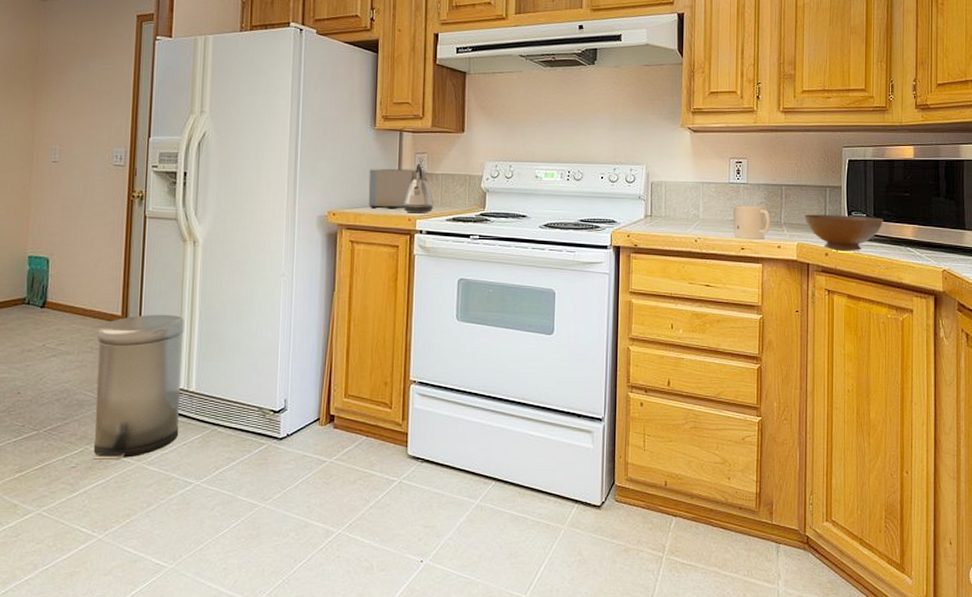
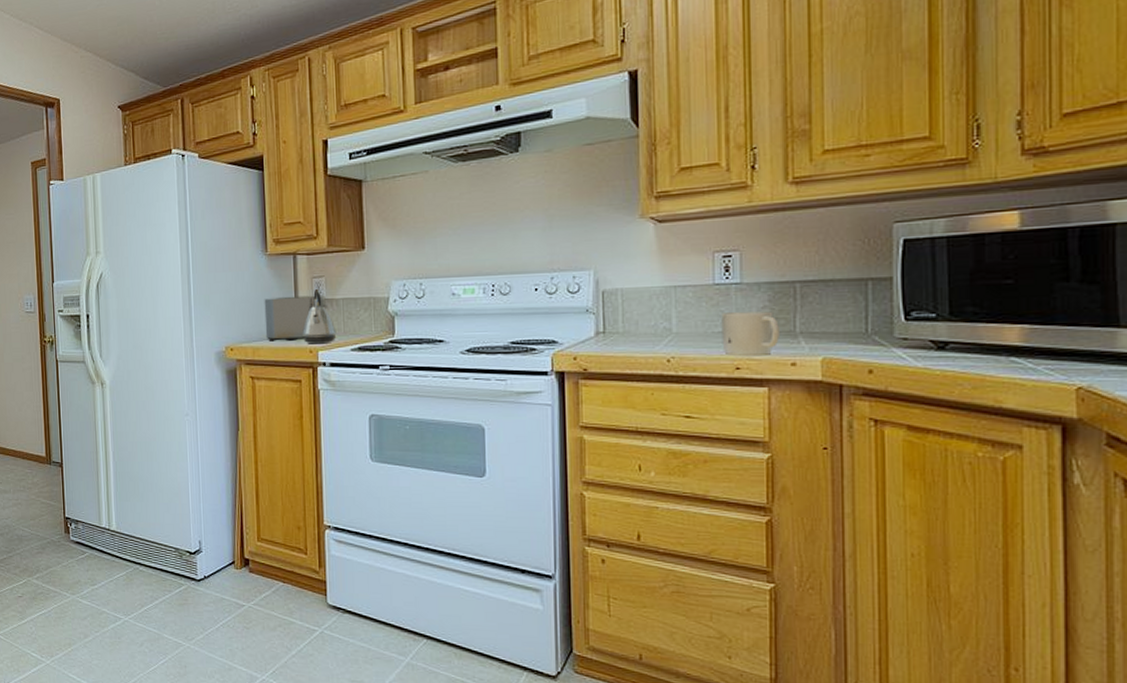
pedal bin: present [93,314,184,461] -> none [28,455,104,593]
bowl: present [805,214,884,252] -> none [833,316,968,367]

